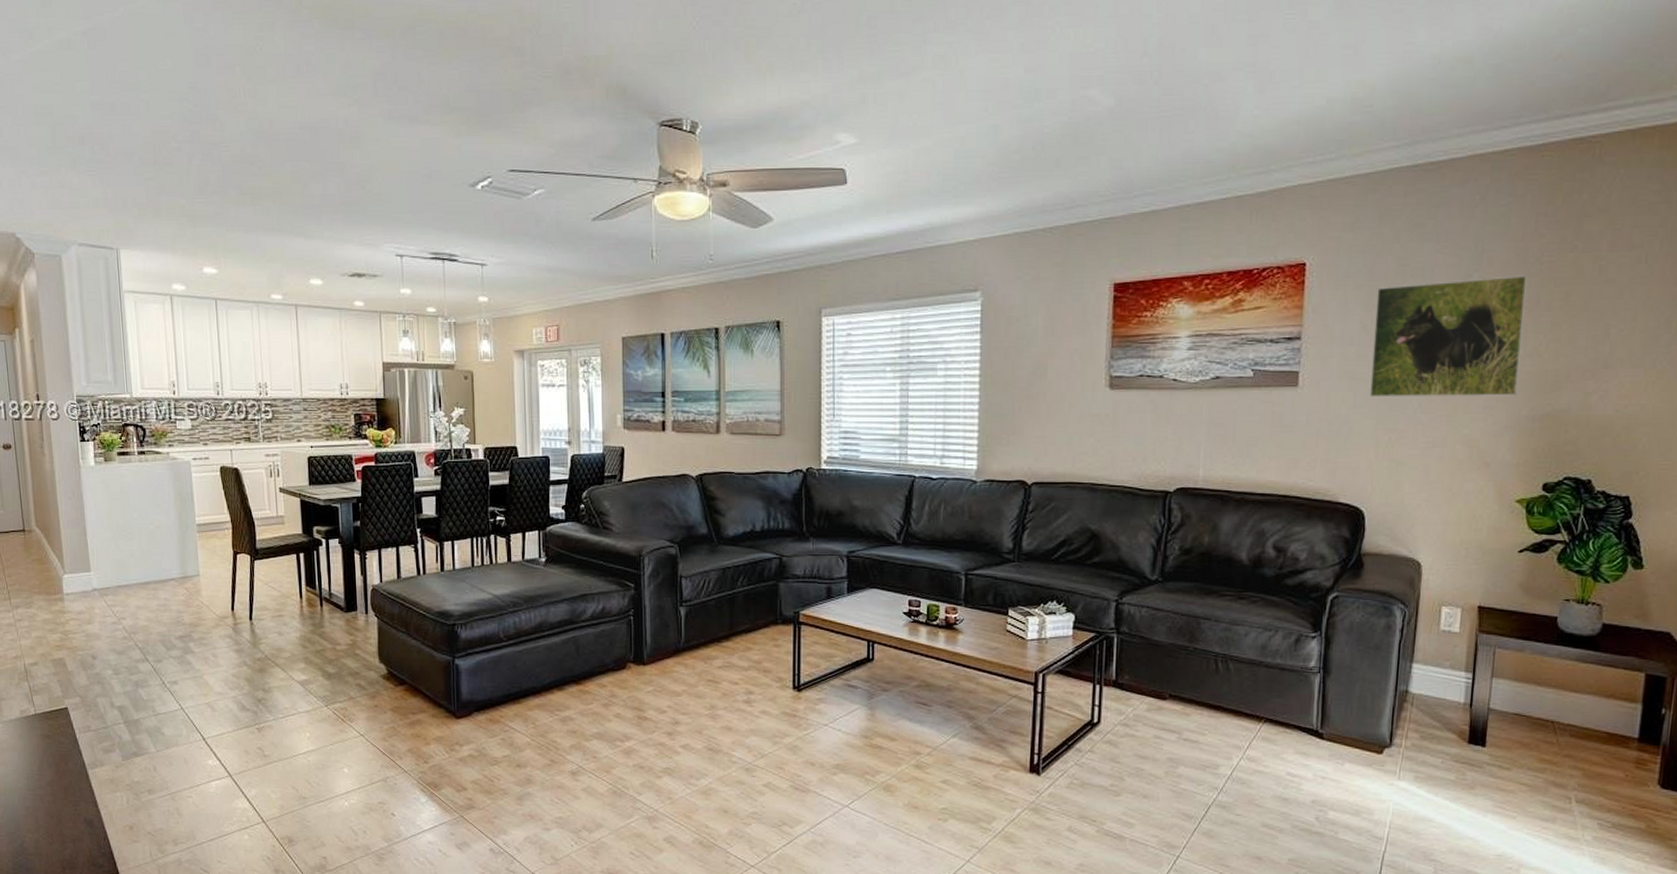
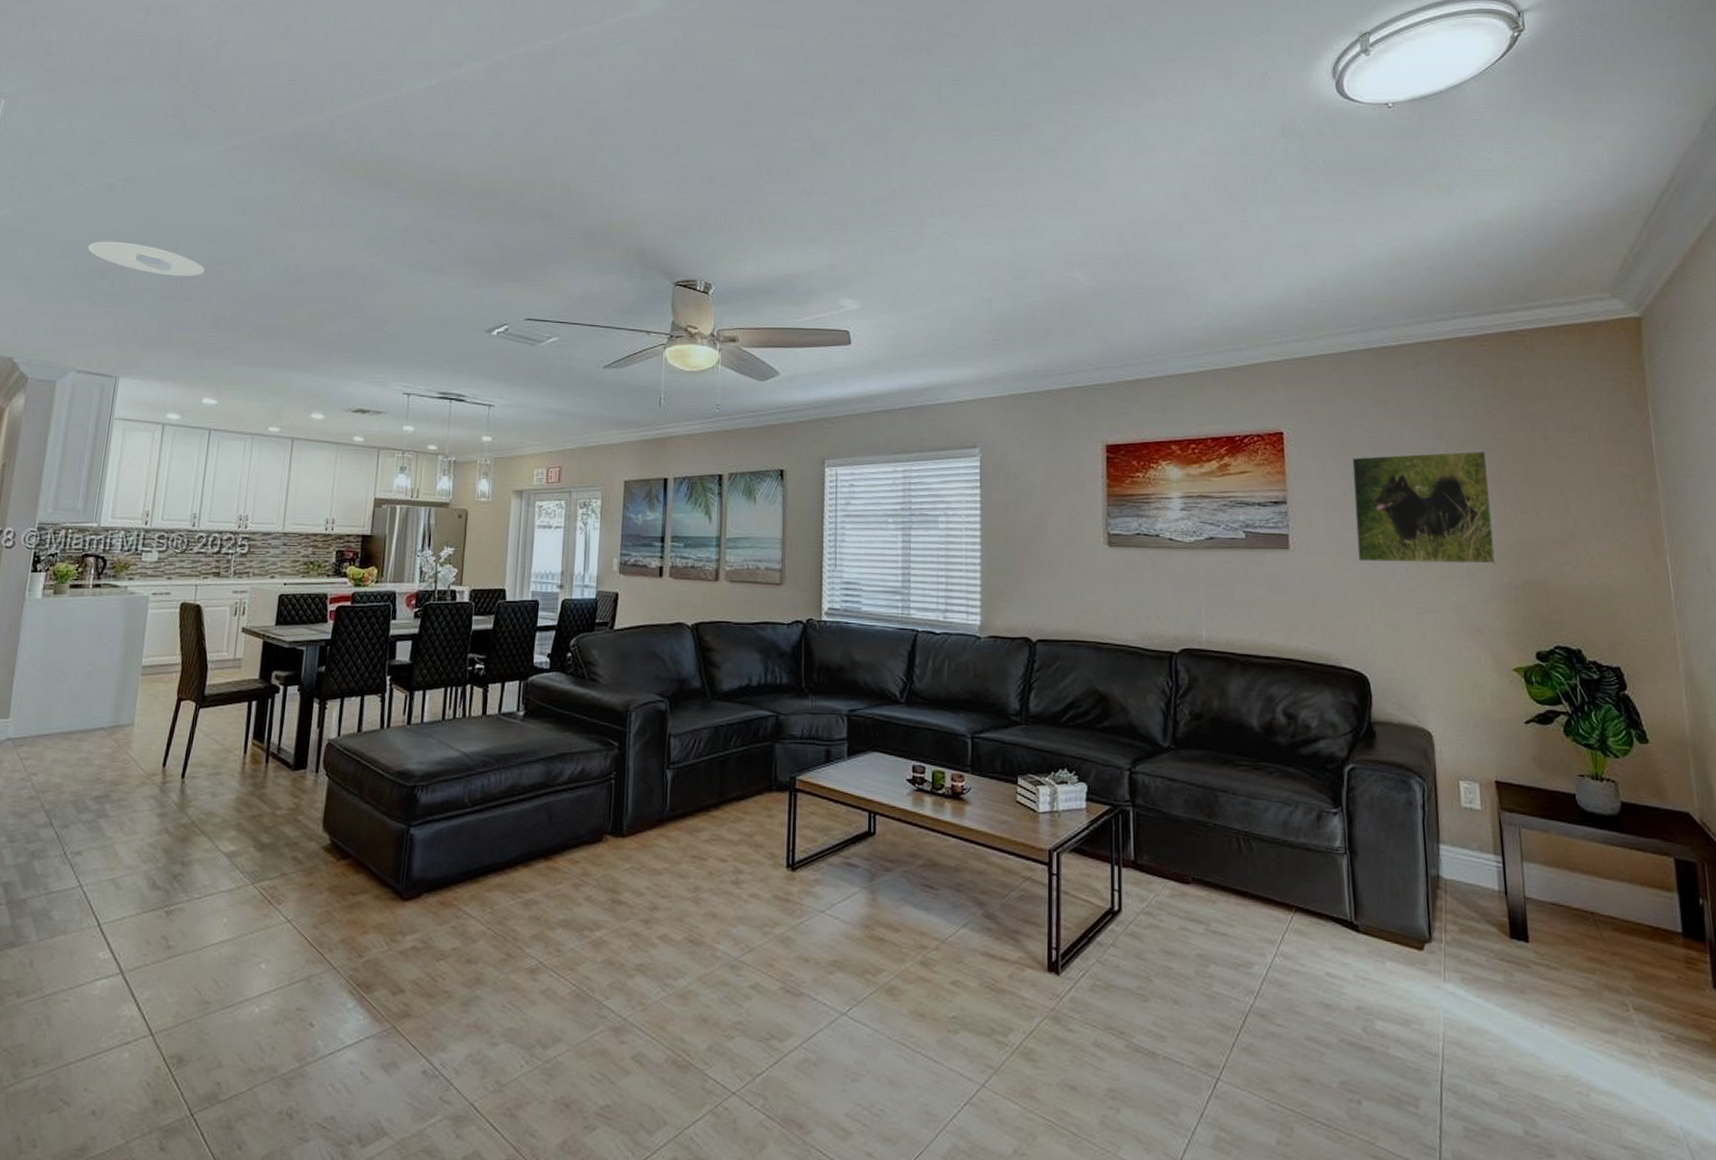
recessed light: none [61,103,181,139] -> present [88,241,205,276]

